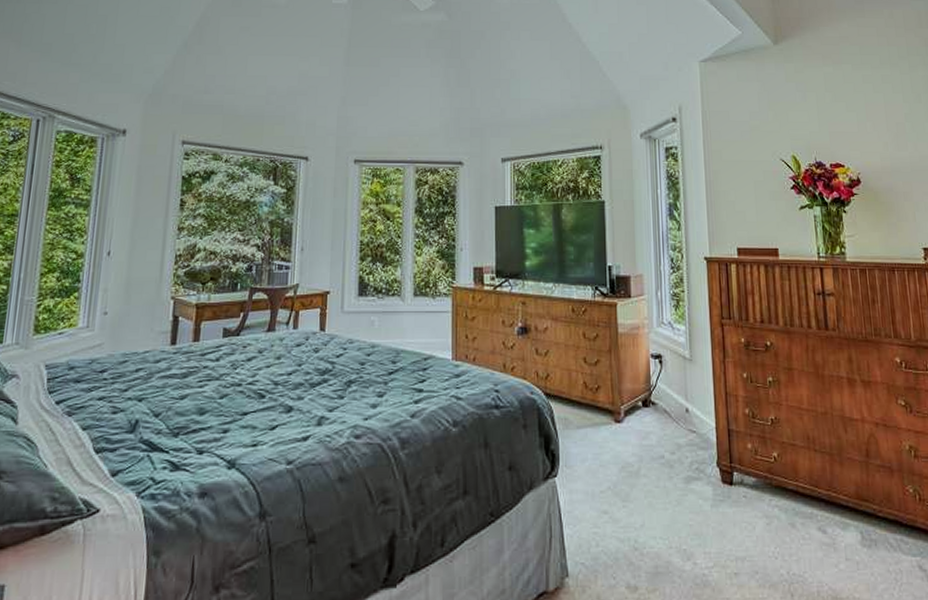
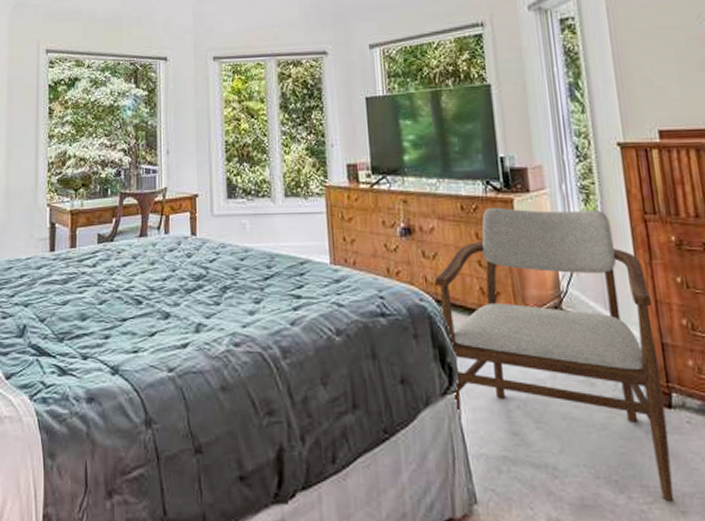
armchair: none [545,310,730,565] -> present [434,207,674,501]

